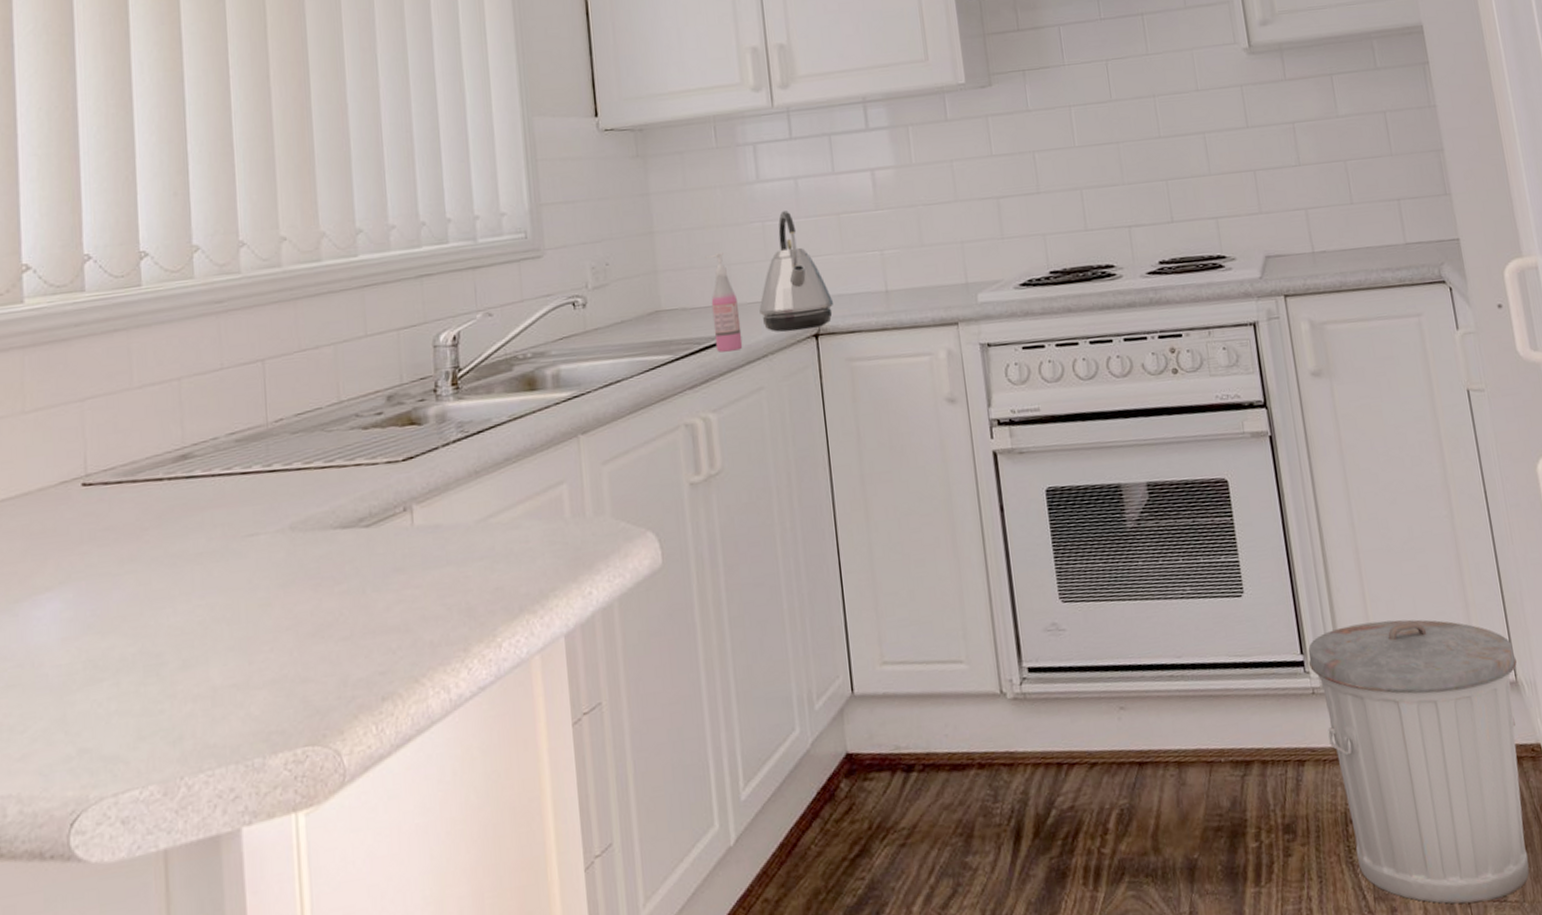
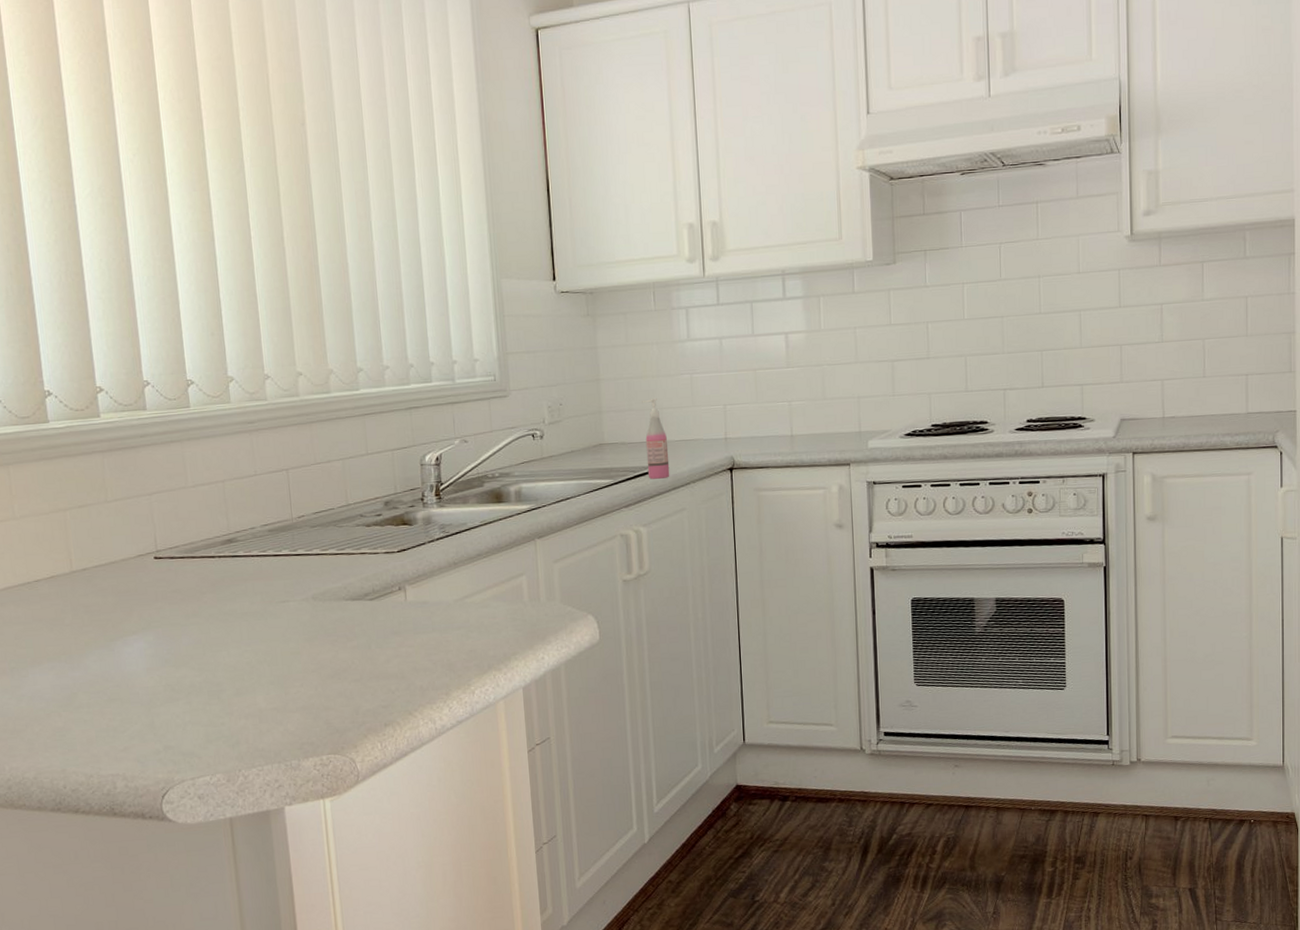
kettle: present [759,211,833,333] -> none [685,366,746,466]
trash can: present [1308,619,1529,904] -> none [1112,714,1286,922]

